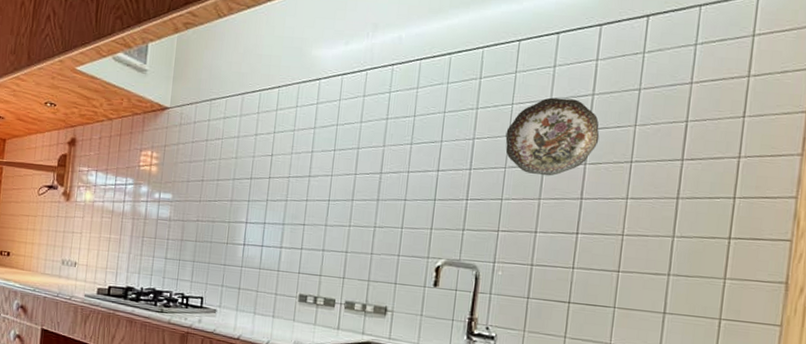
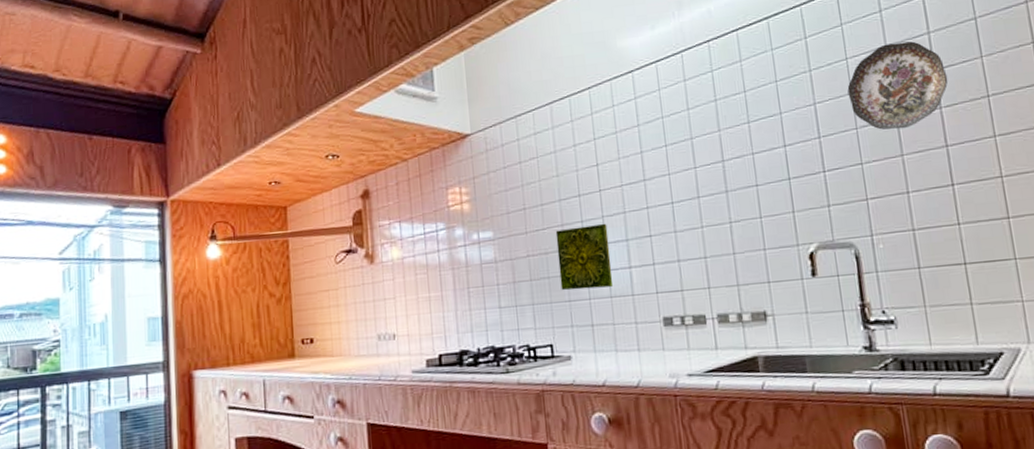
decorative tile: none [219,204,269,260] -> present [555,223,614,291]

